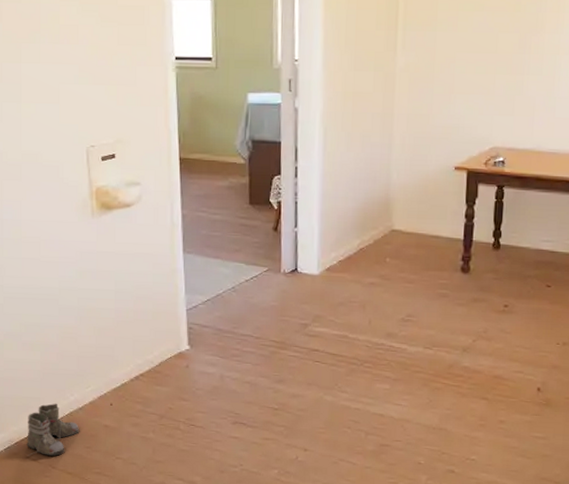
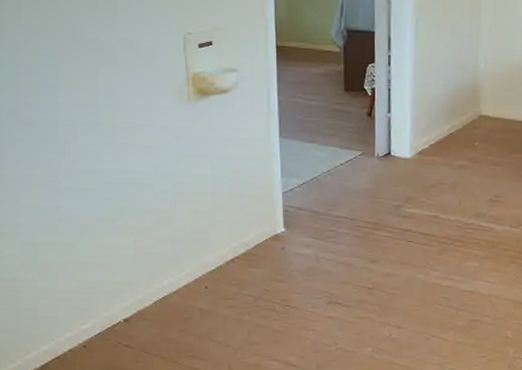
boots: present [27,403,80,457] -> none [119,287,174,342]

